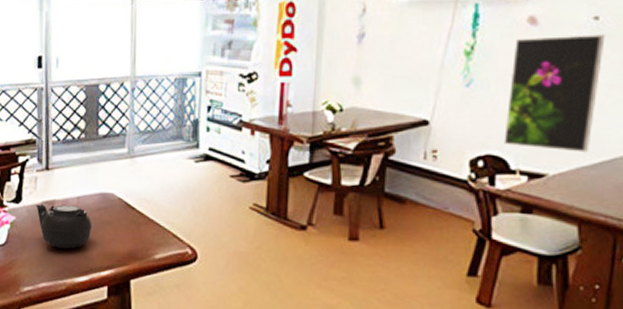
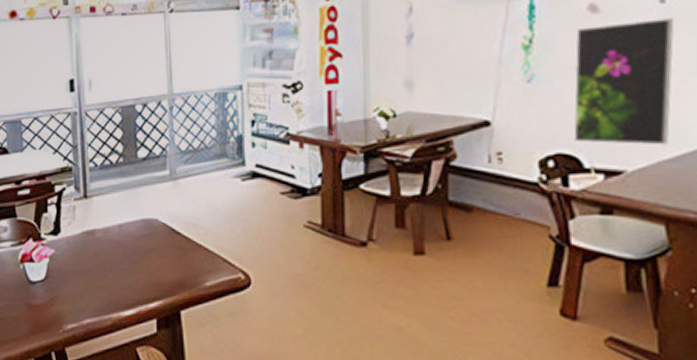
teapot: present [35,203,92,249] -> none [75,234,137,281]

